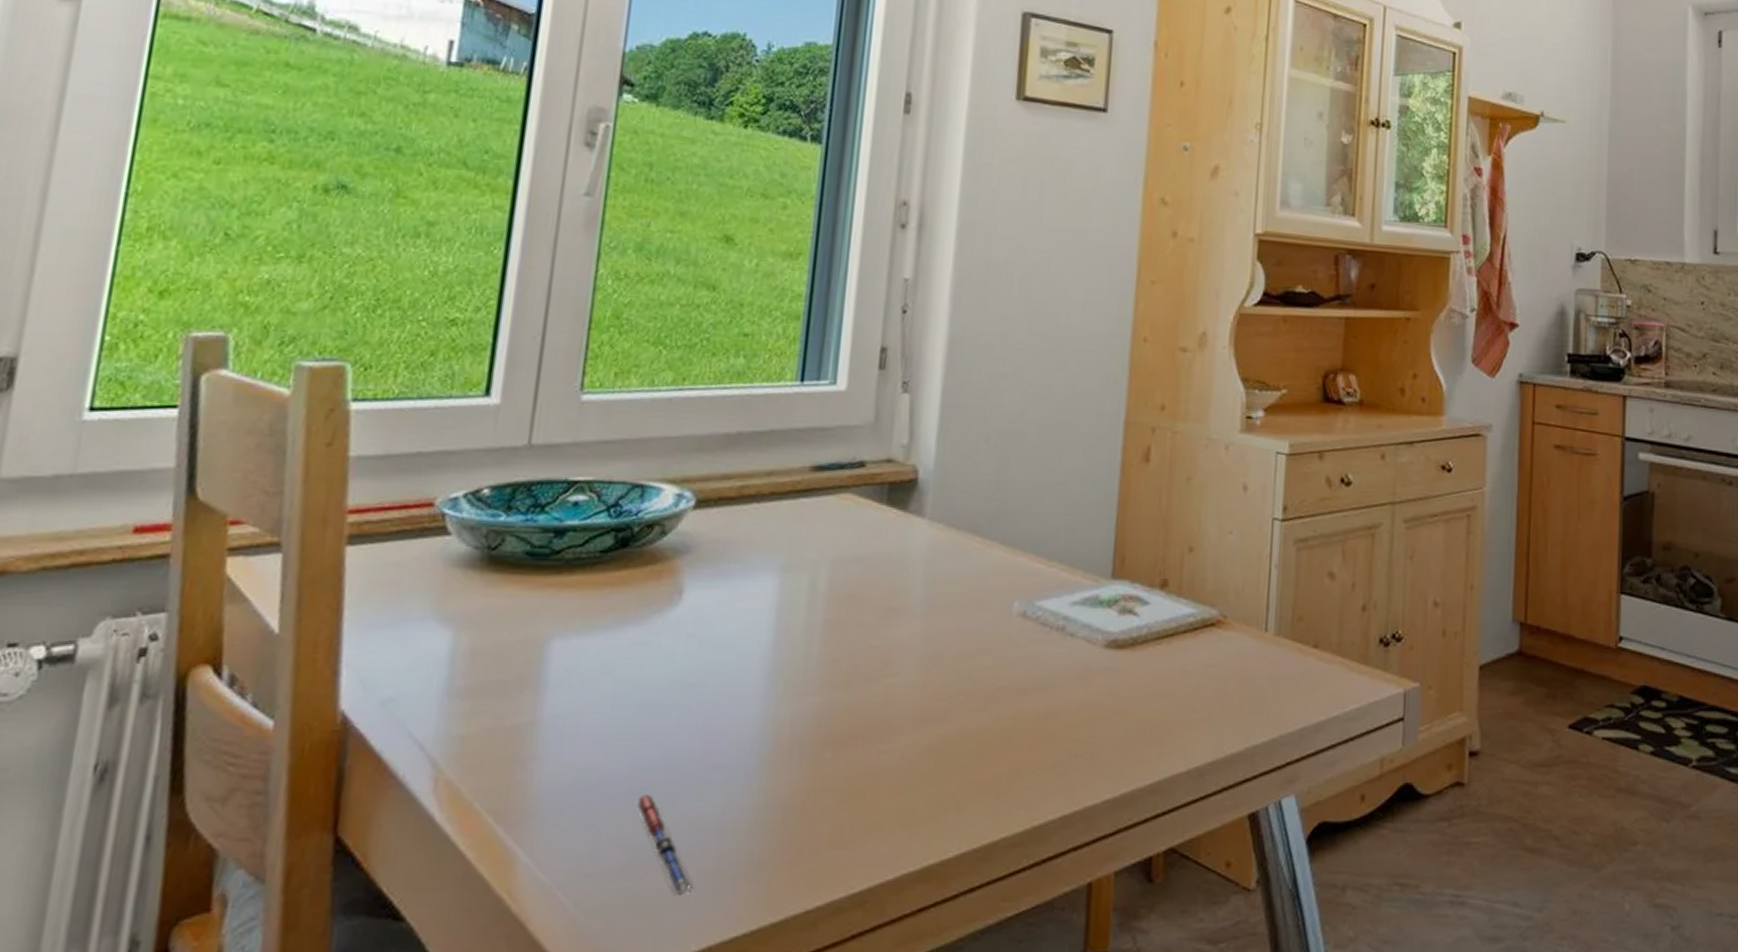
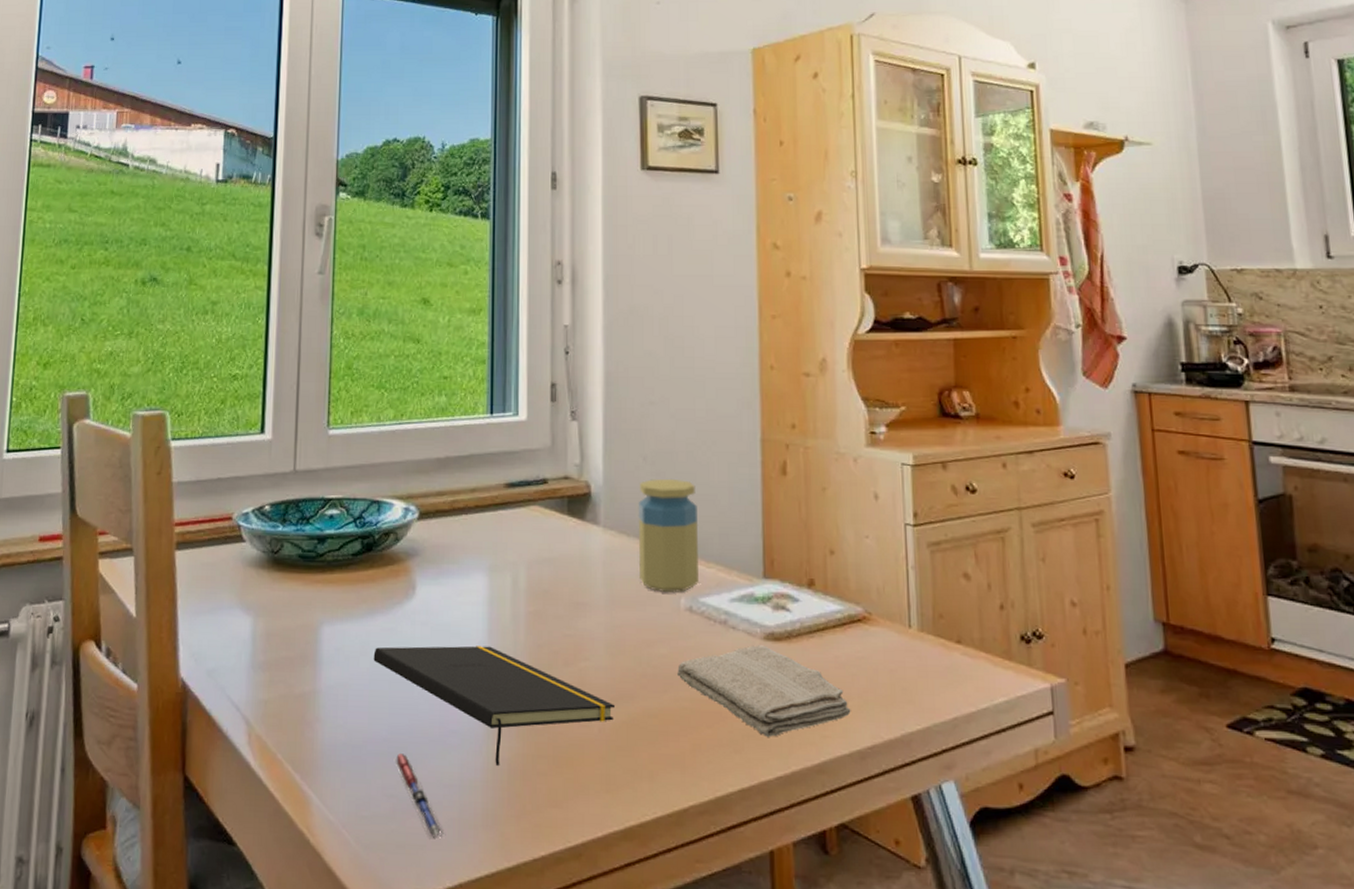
notepad: none [618,661,924,803] -> present [373,646,616,765]
jar: none [967,463,1044,595] -> present [638,478,699,592]
washcloth: none [1001,654,1194,756] -> present [677,645,851,737]

